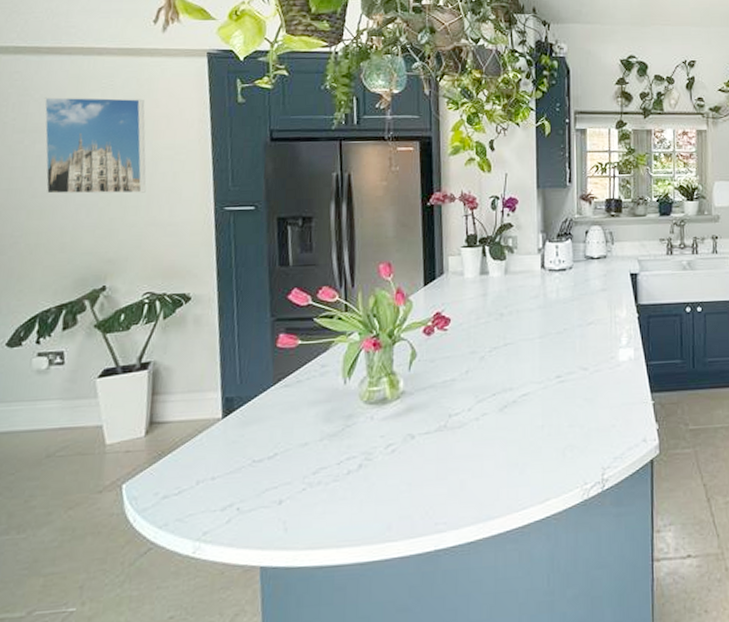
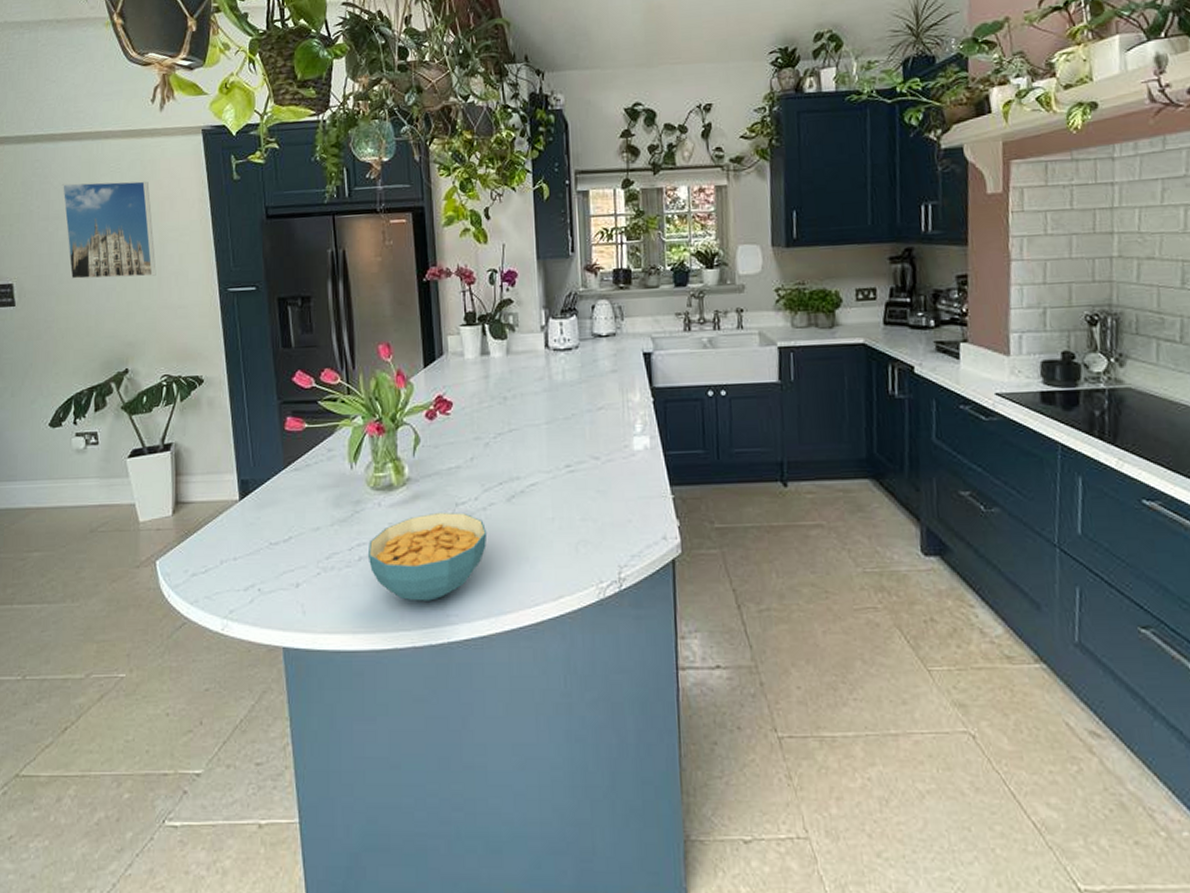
cereal bowl: none [358,423,479,512] -> present [369,511,488,601]

